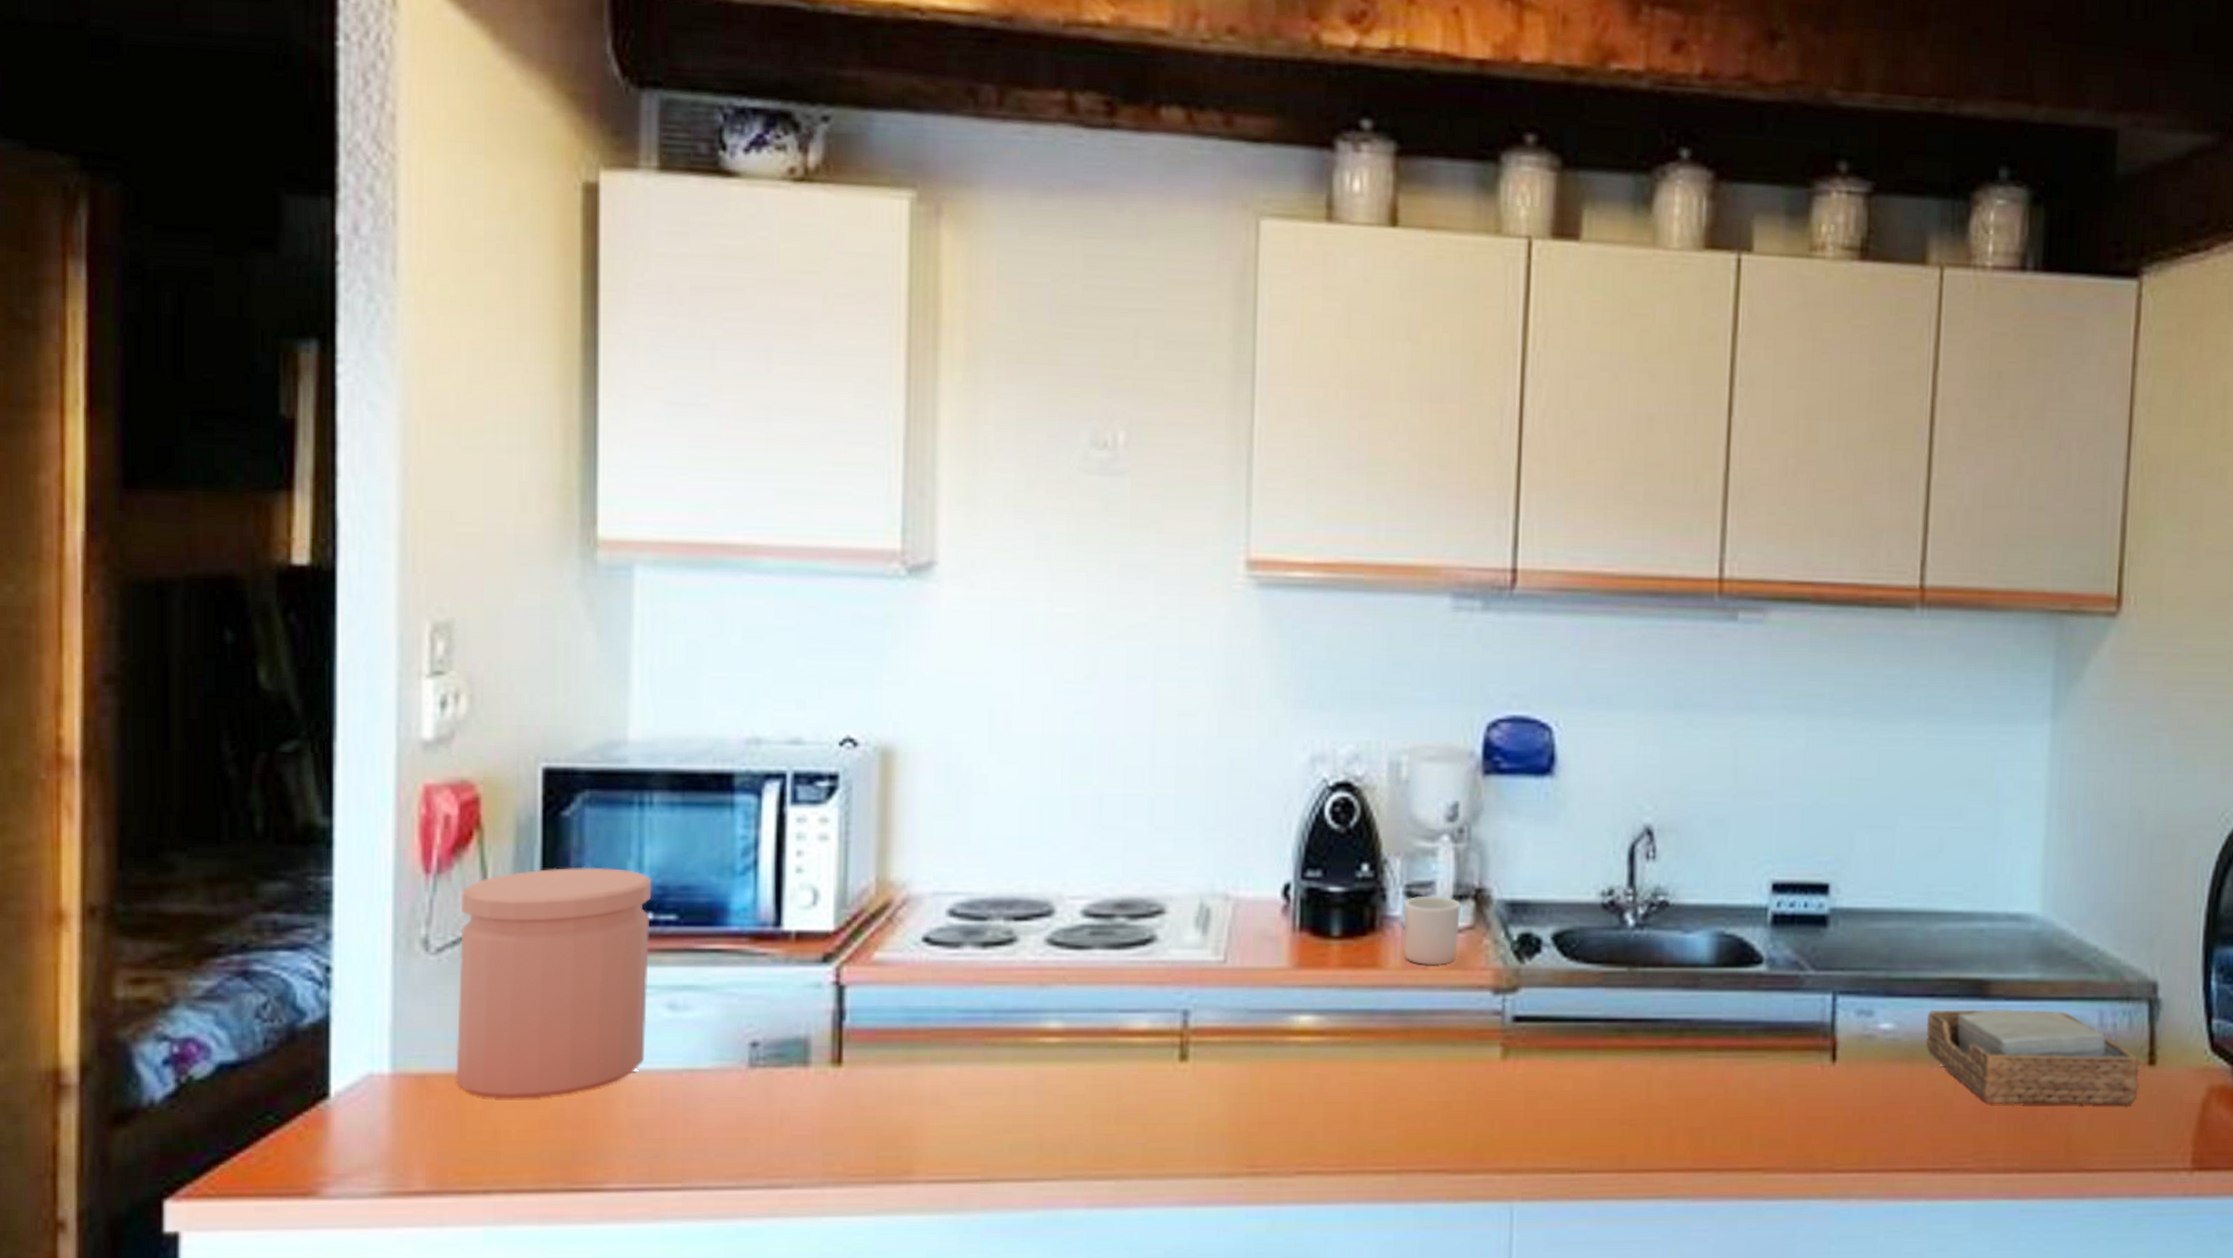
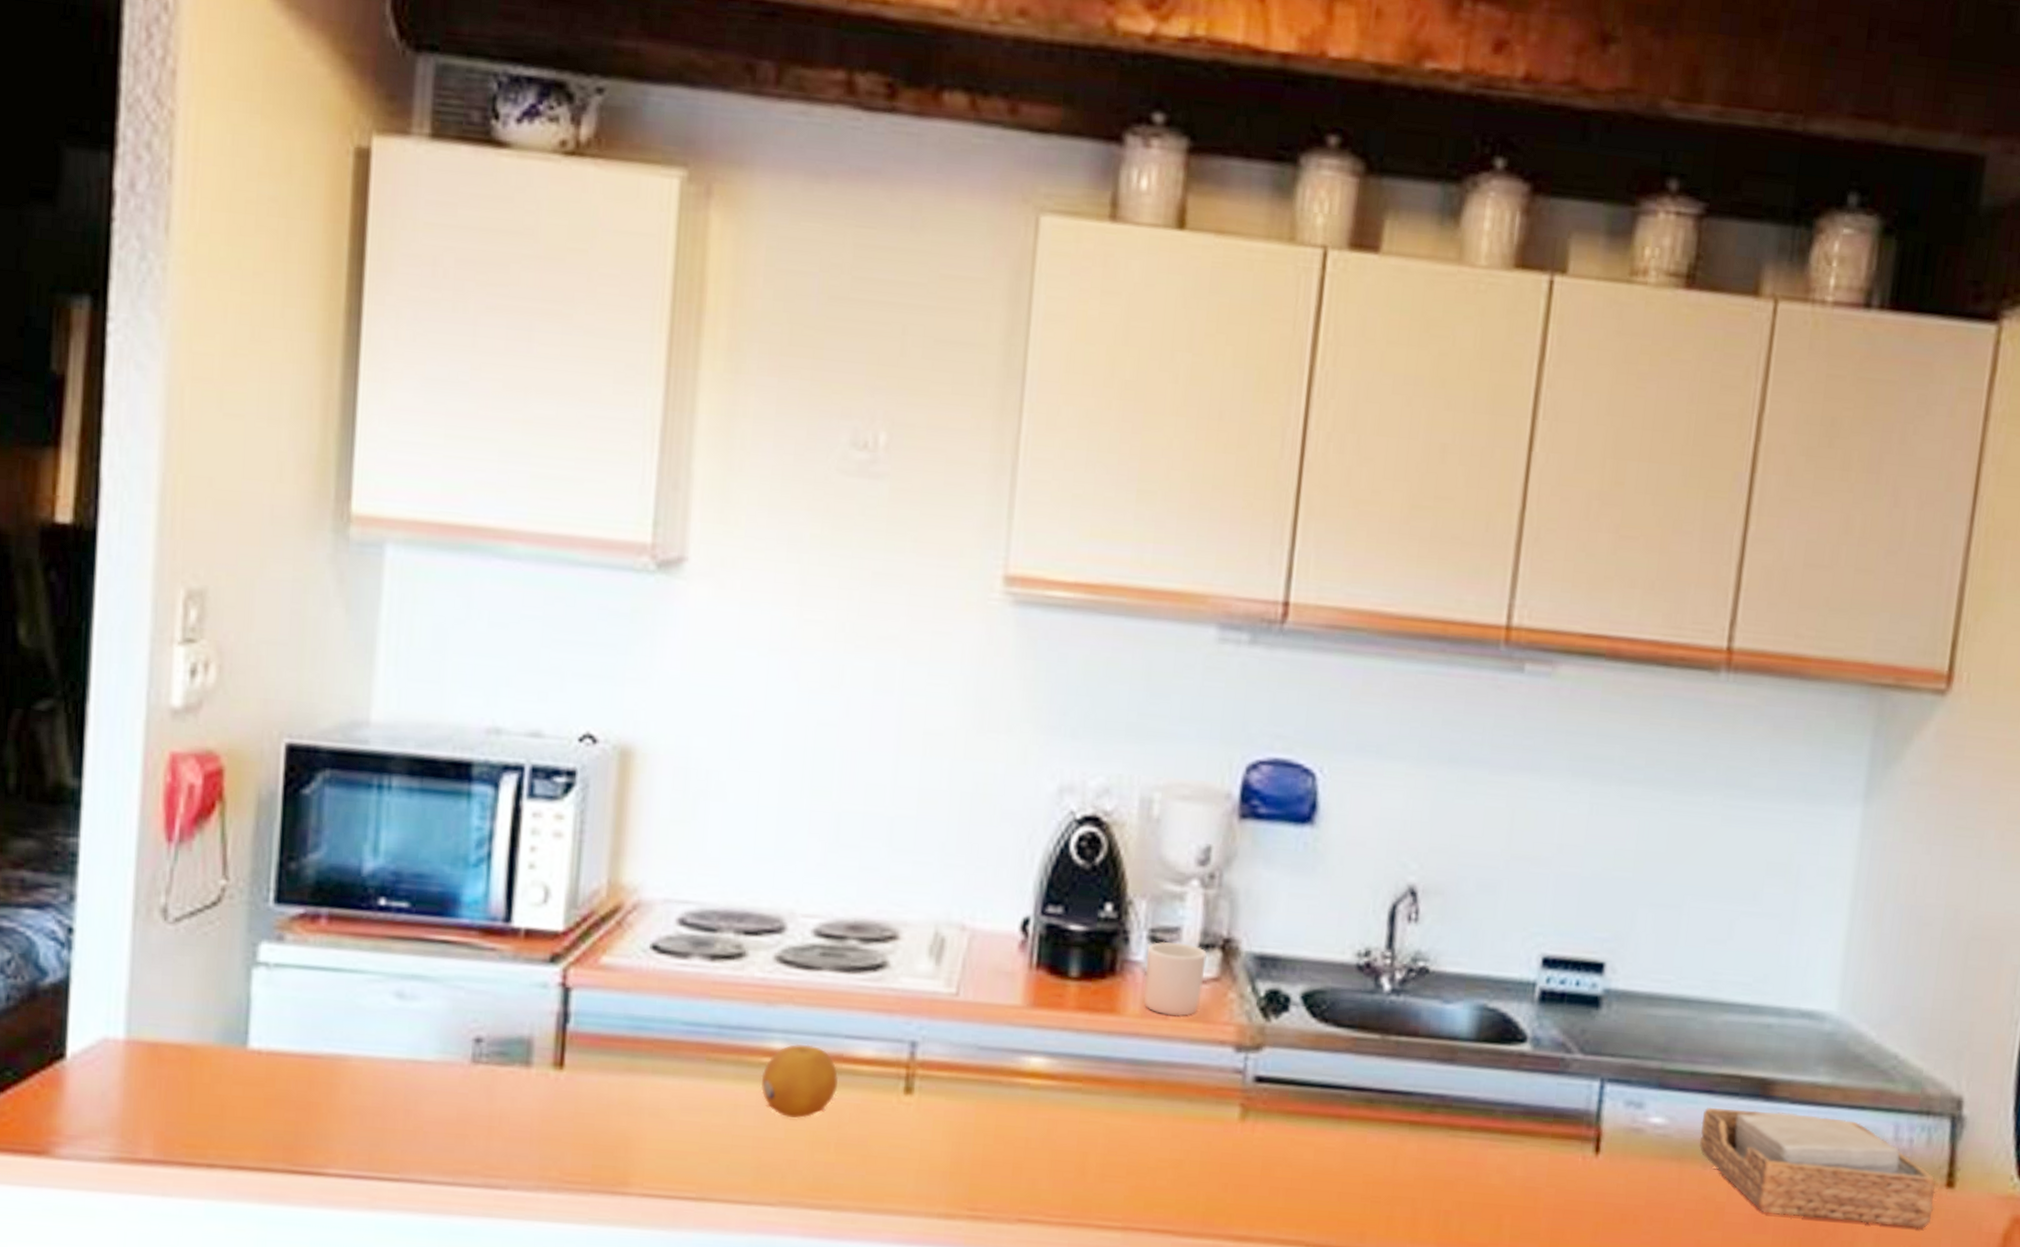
jar: present [456,867,652,1099] -> none [186,846,387,1077]
fruit: none [1038,1021,1114,1093] -> present [760,1044,838,1118]

